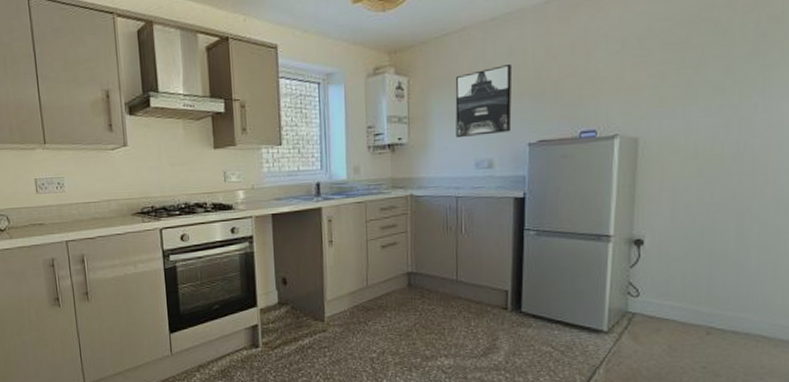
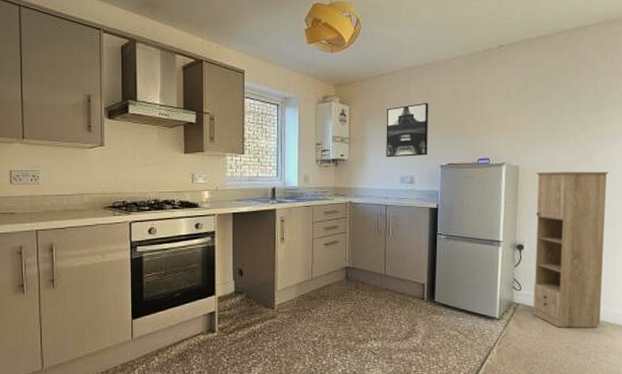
storage cabinet: none [655,136,774,344] -> present [533,171,609,328]

